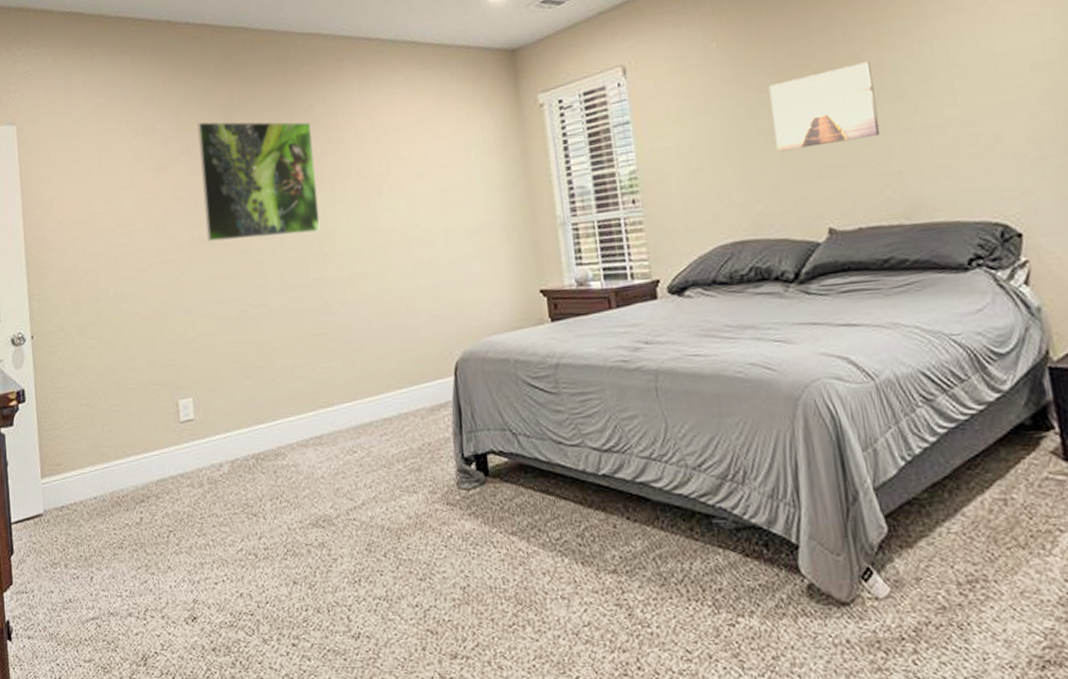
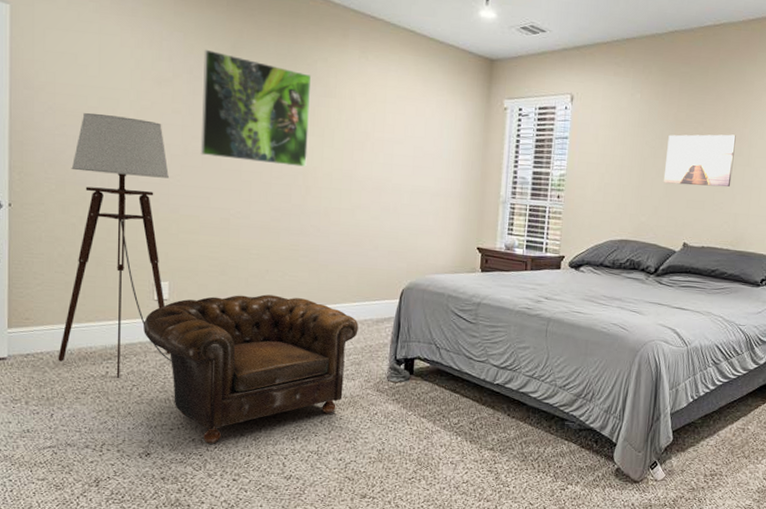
floor lamp: none [84,215,207,524] -> present [58,112,172,378]
armchair: none [172,393,411,600] -> present [144,294,358,445]

